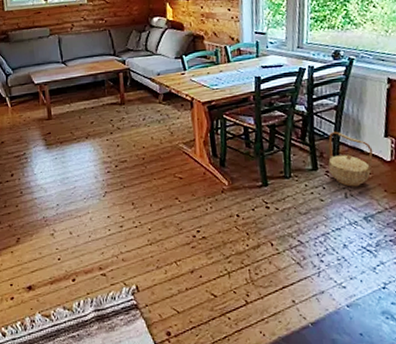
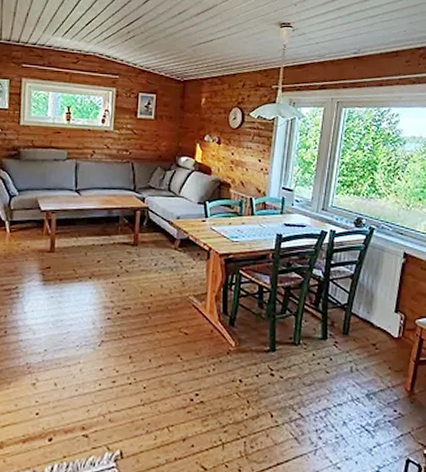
basket: present [328,131,373,187] -> none [338,300,383,361]

